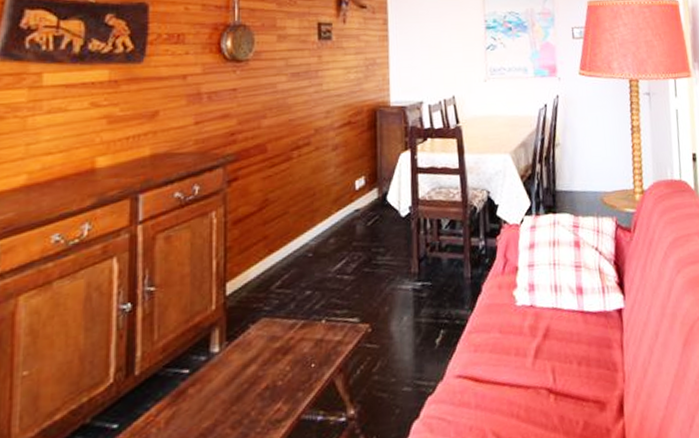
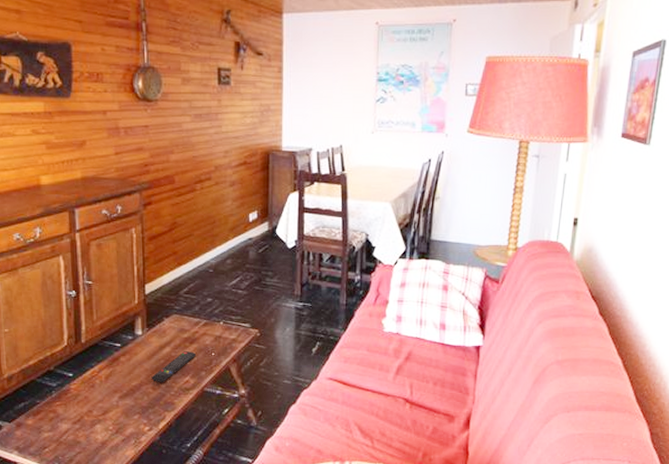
remote control: none [230,365,292,419] -> present [151,351,197,383]

